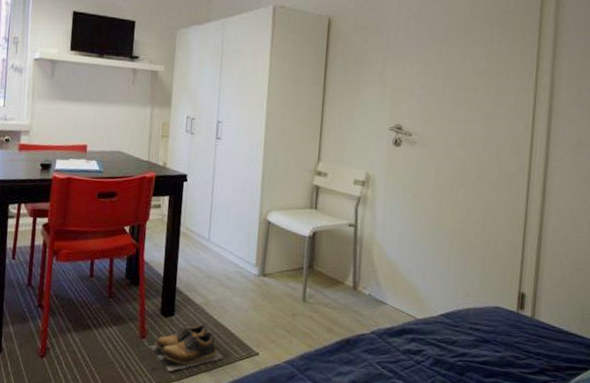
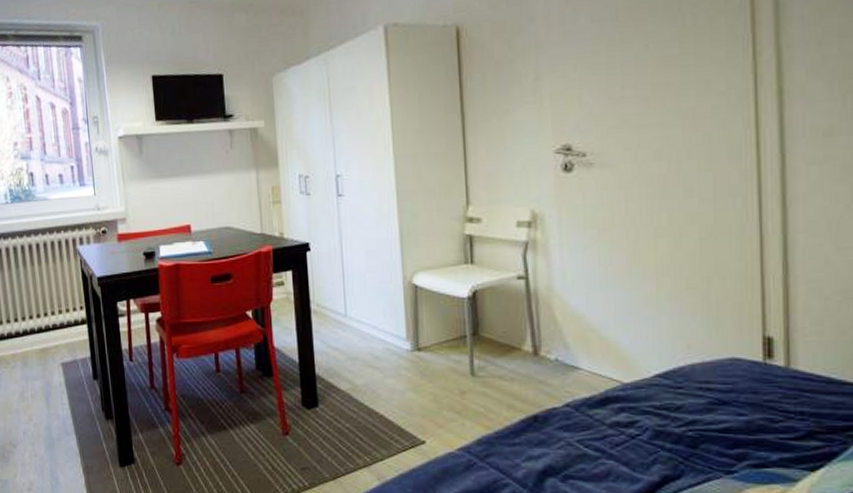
shoes: present [150,324,225,372] -> none [296,413,385,470]

